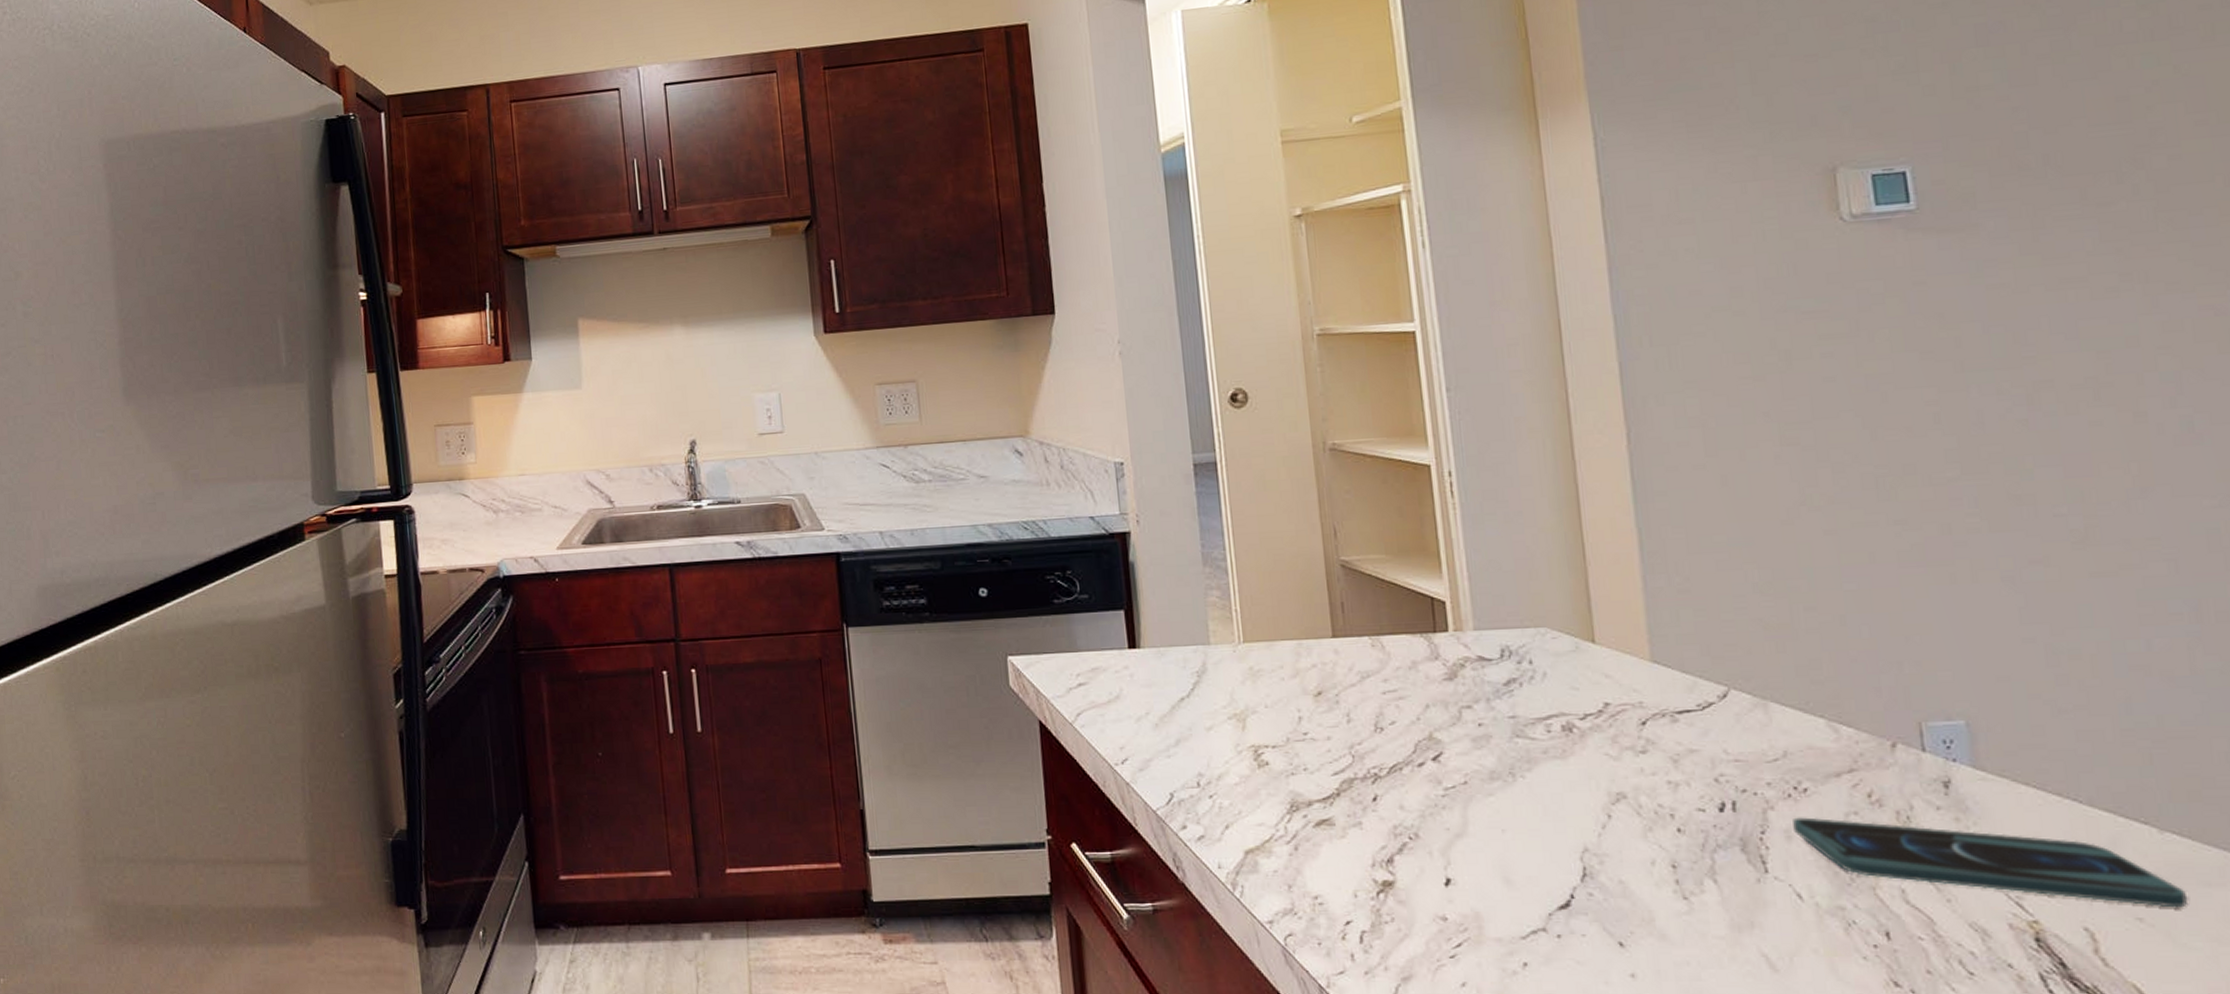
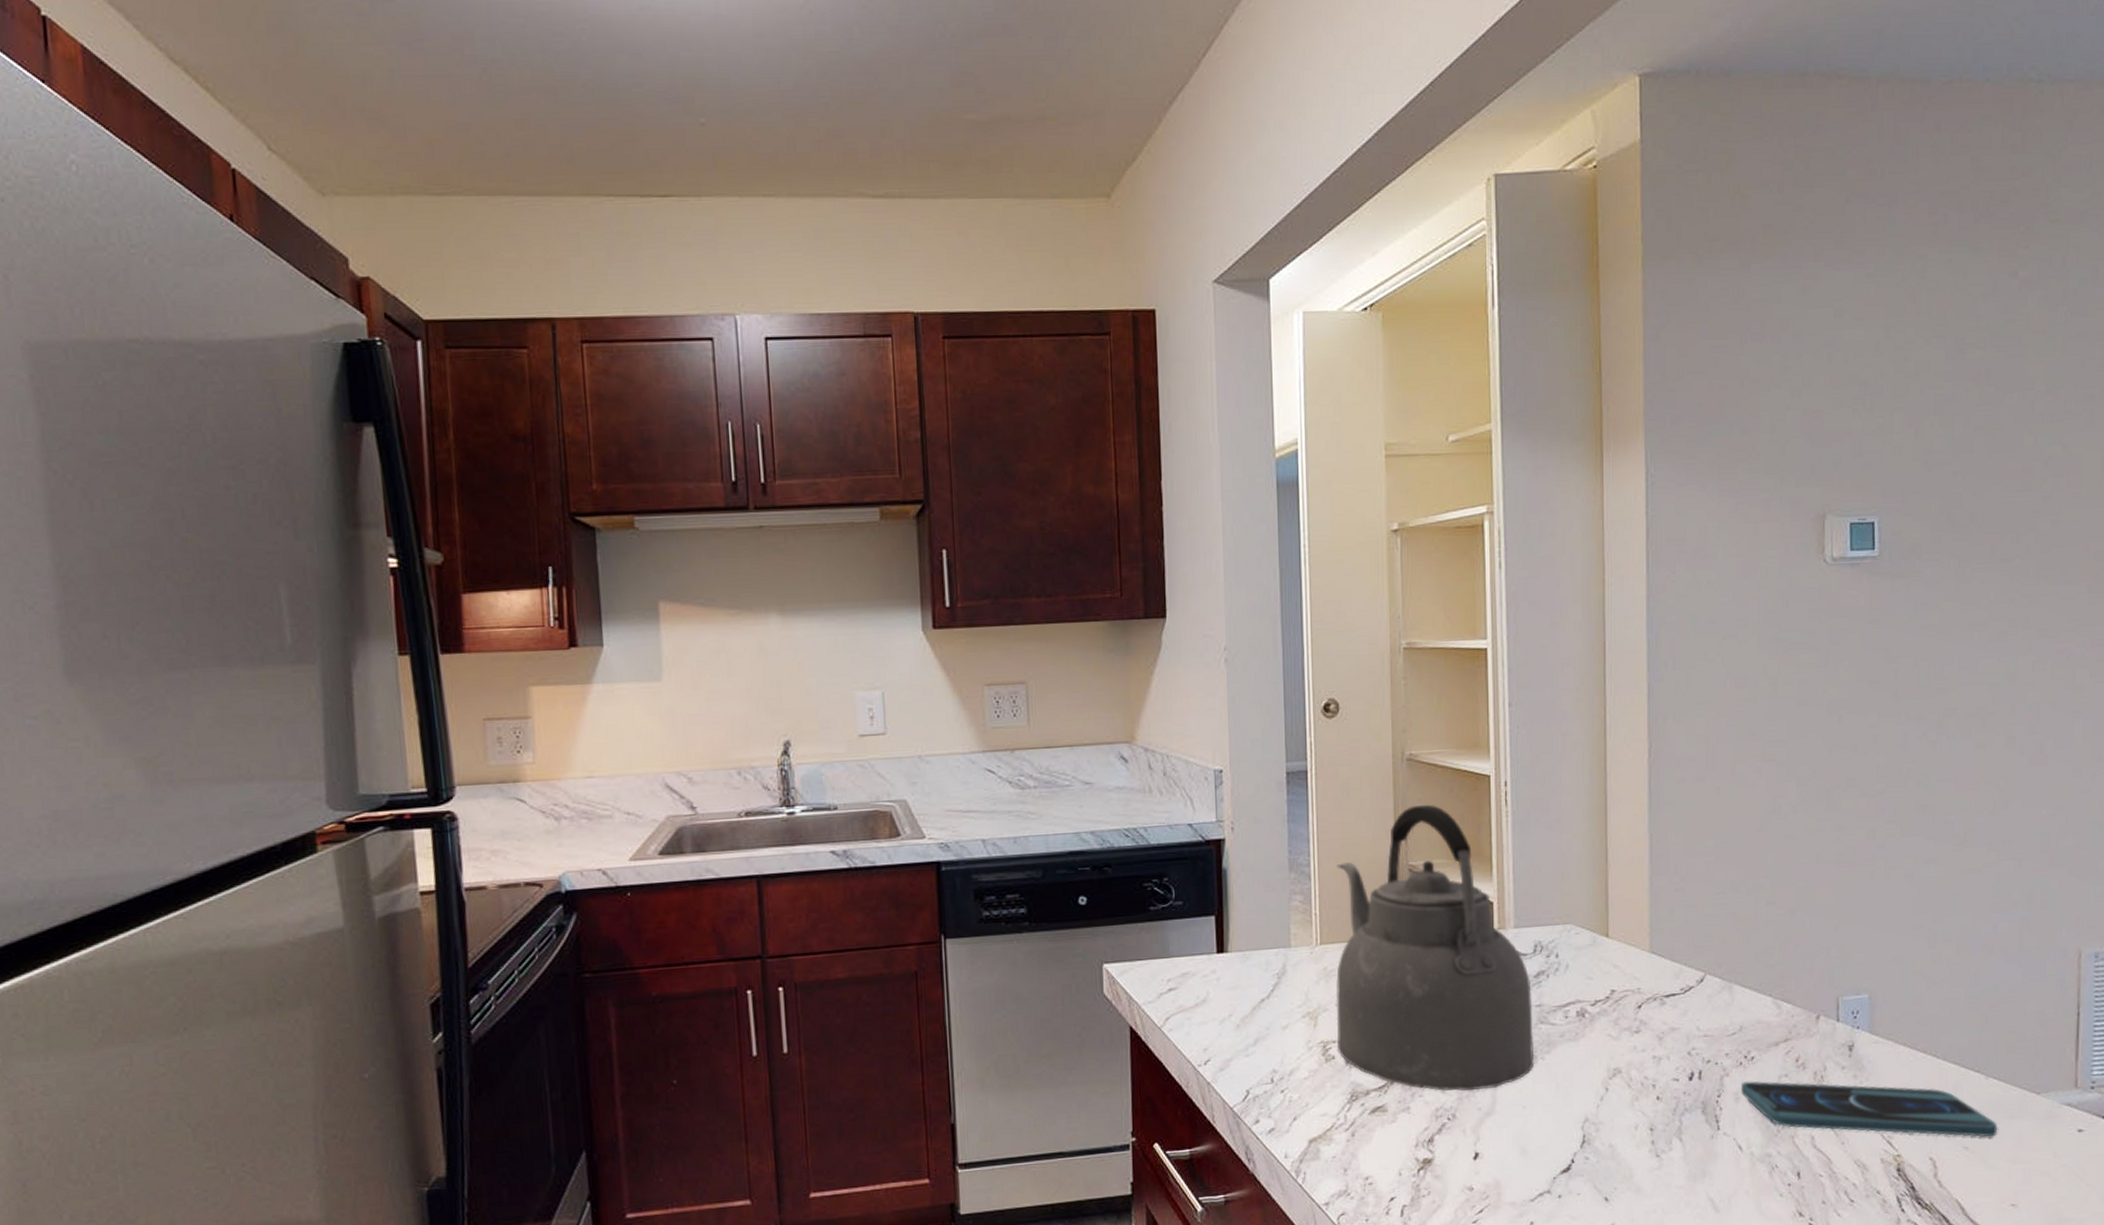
kettle: none [1256,496,1513,809] -> present [1335,804,1535,1092]

